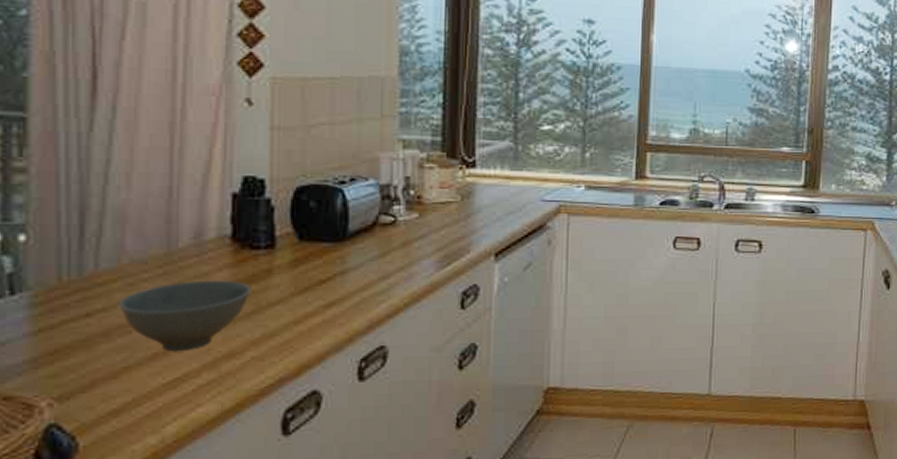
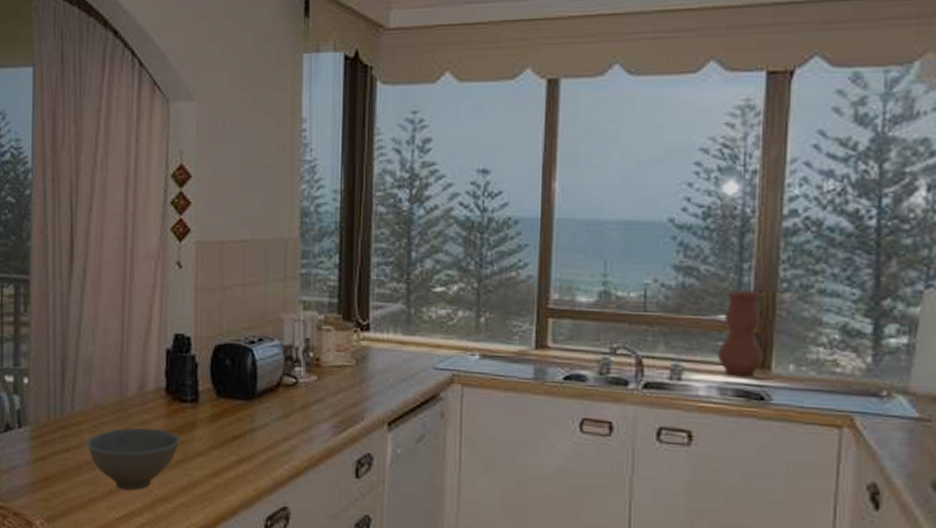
vase: none [781,127,815,196] -> present [717,290,764,377]

